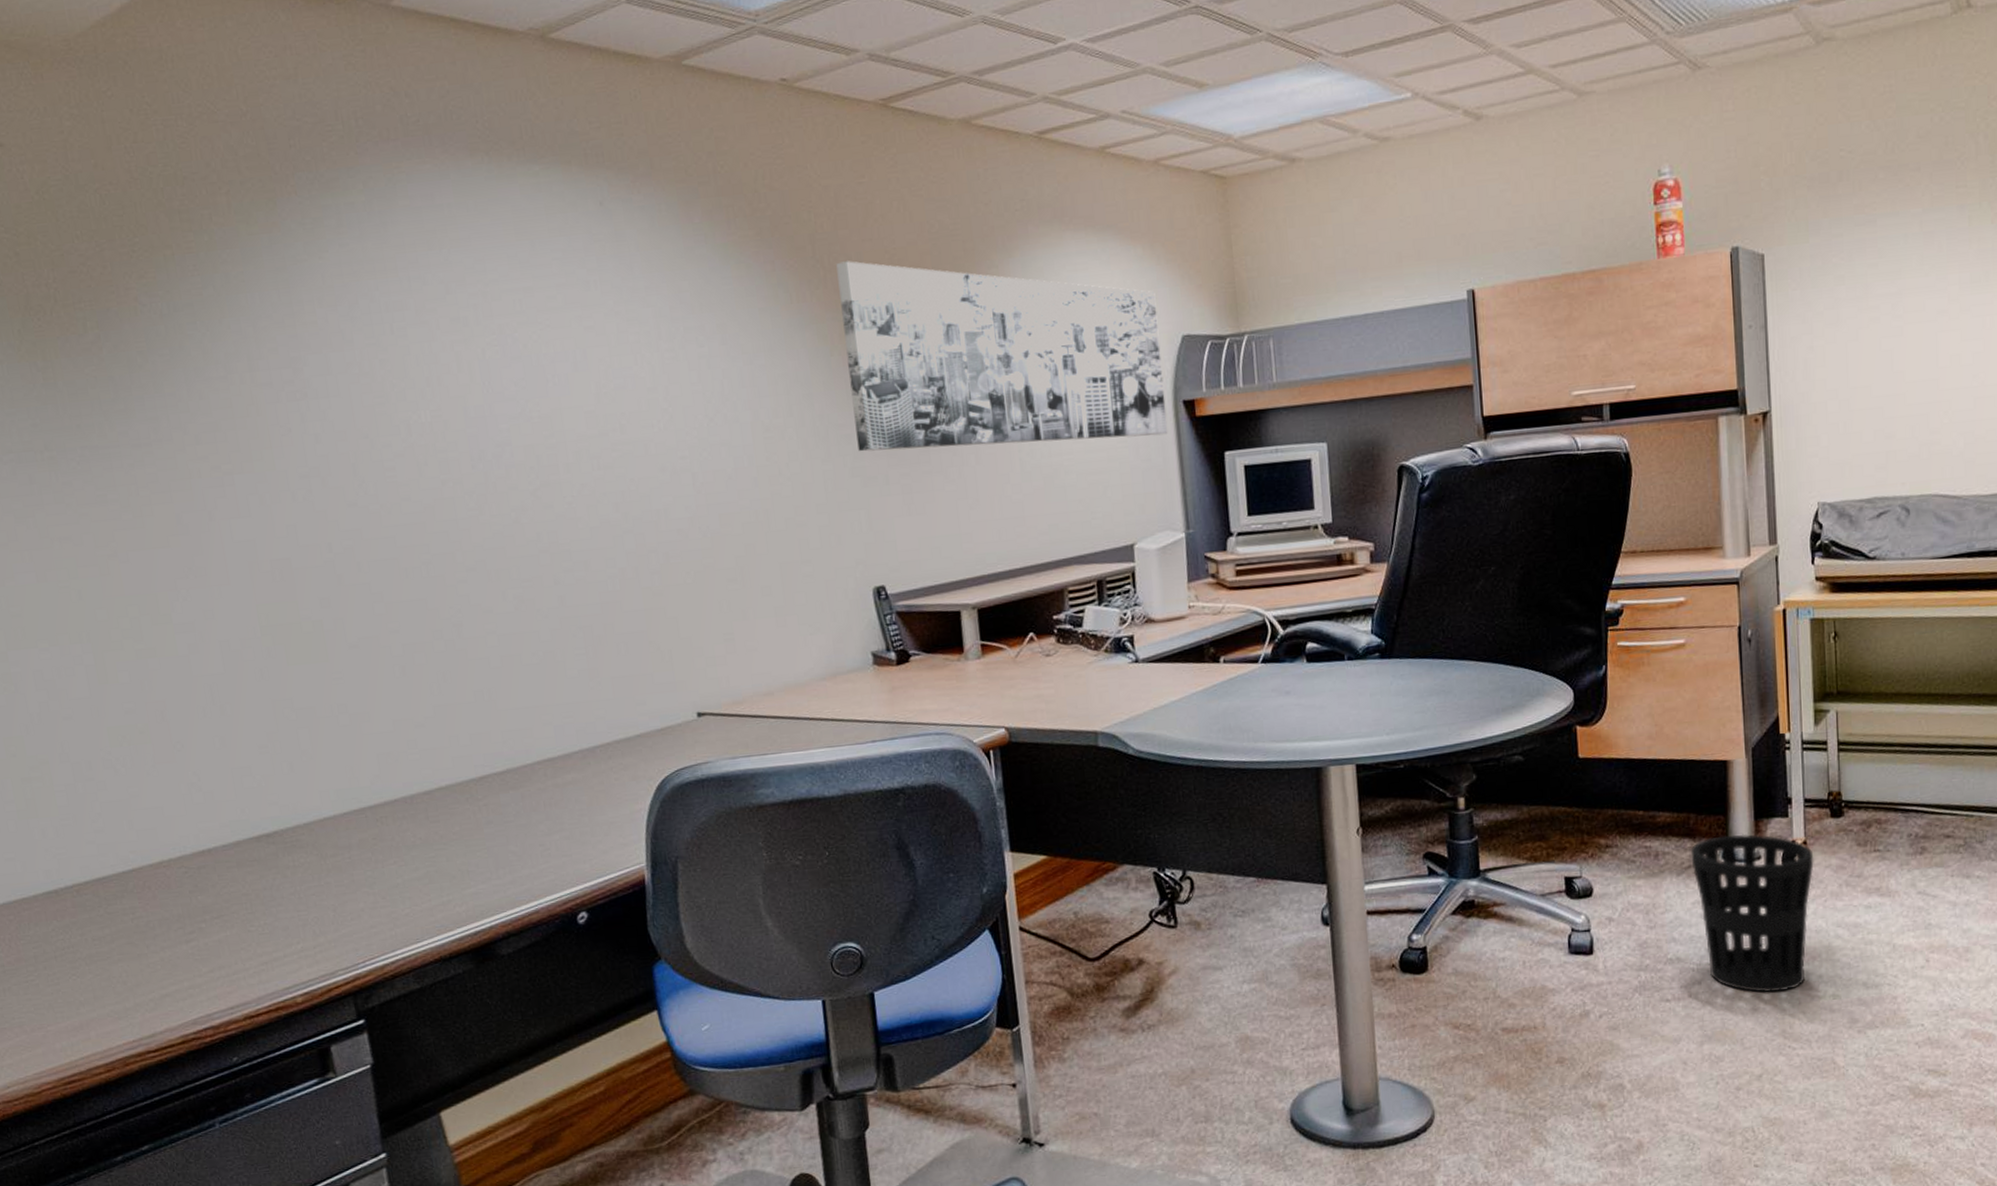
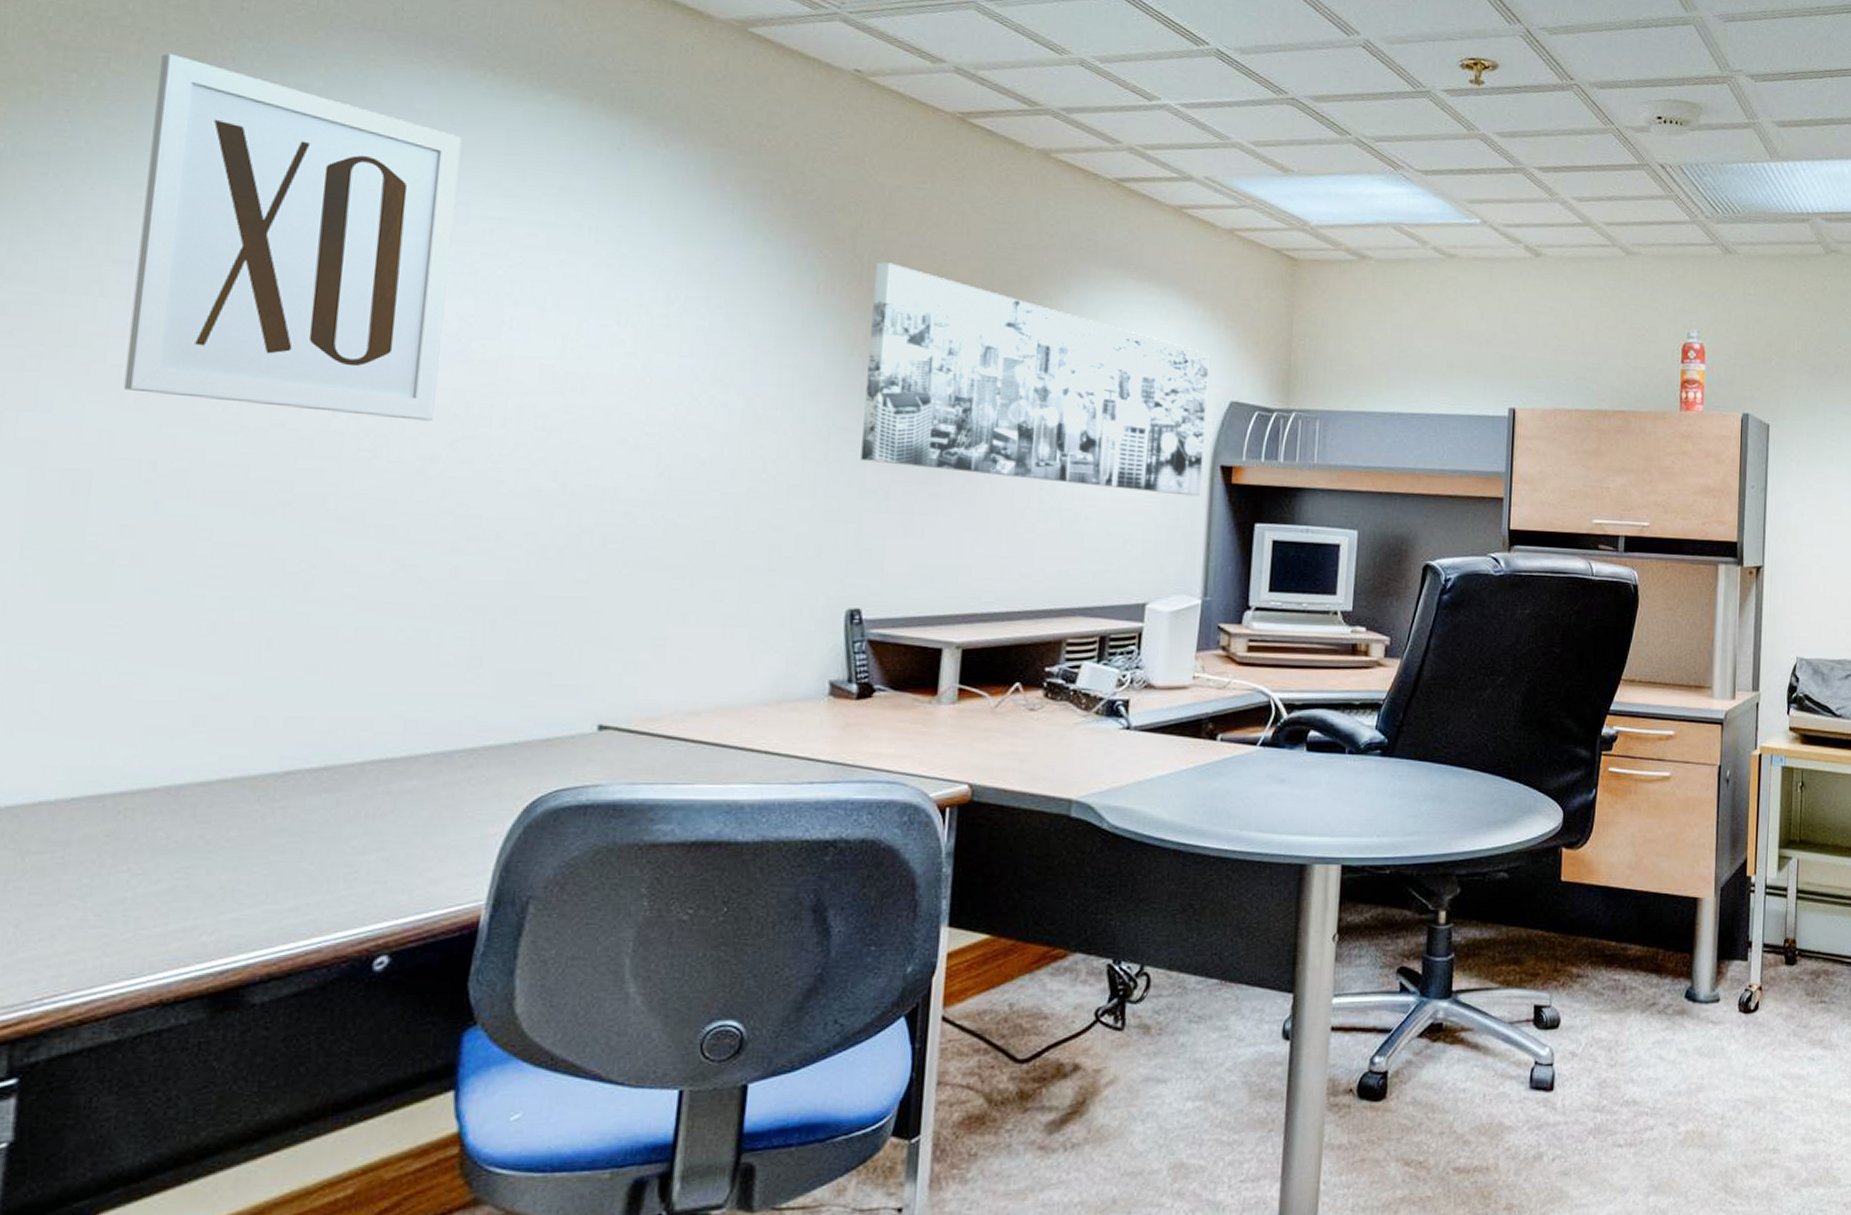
wall art: none [245,198,515,490] -> present [123,52,462,421]
wastebasket: present [1690,834,1814,993] -> none [1655,974,1767,1142]

